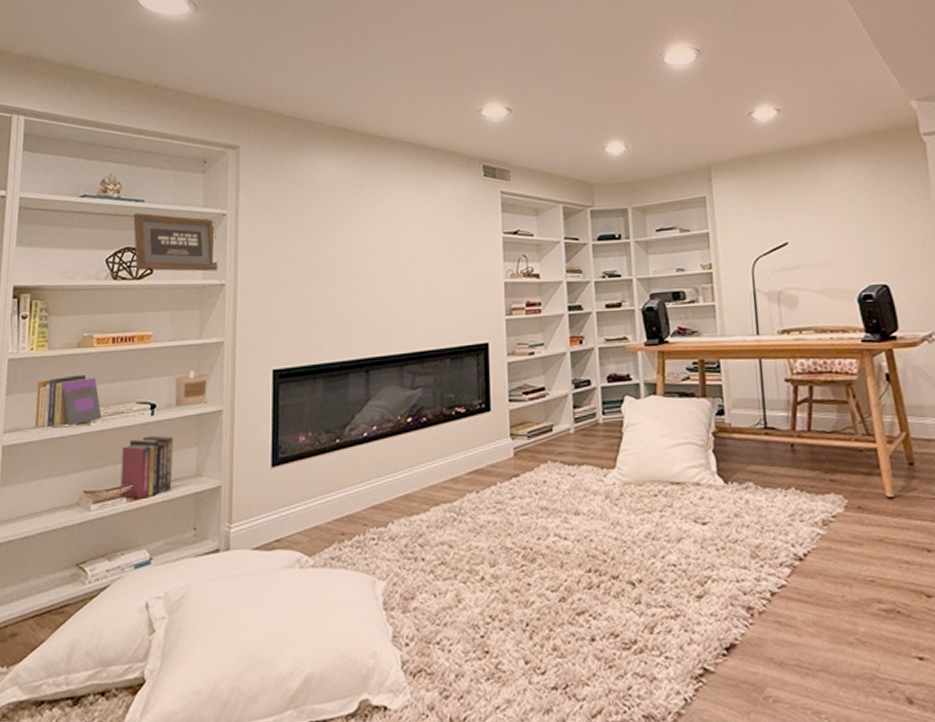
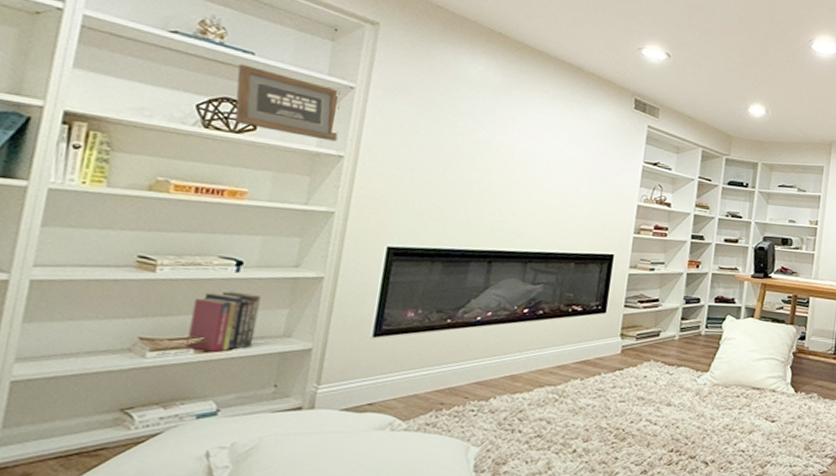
books: present [35,374,102,428] -> none [80,217,173,270]
candle: present [175,370,208,407] -> none [267,234,311,269]

